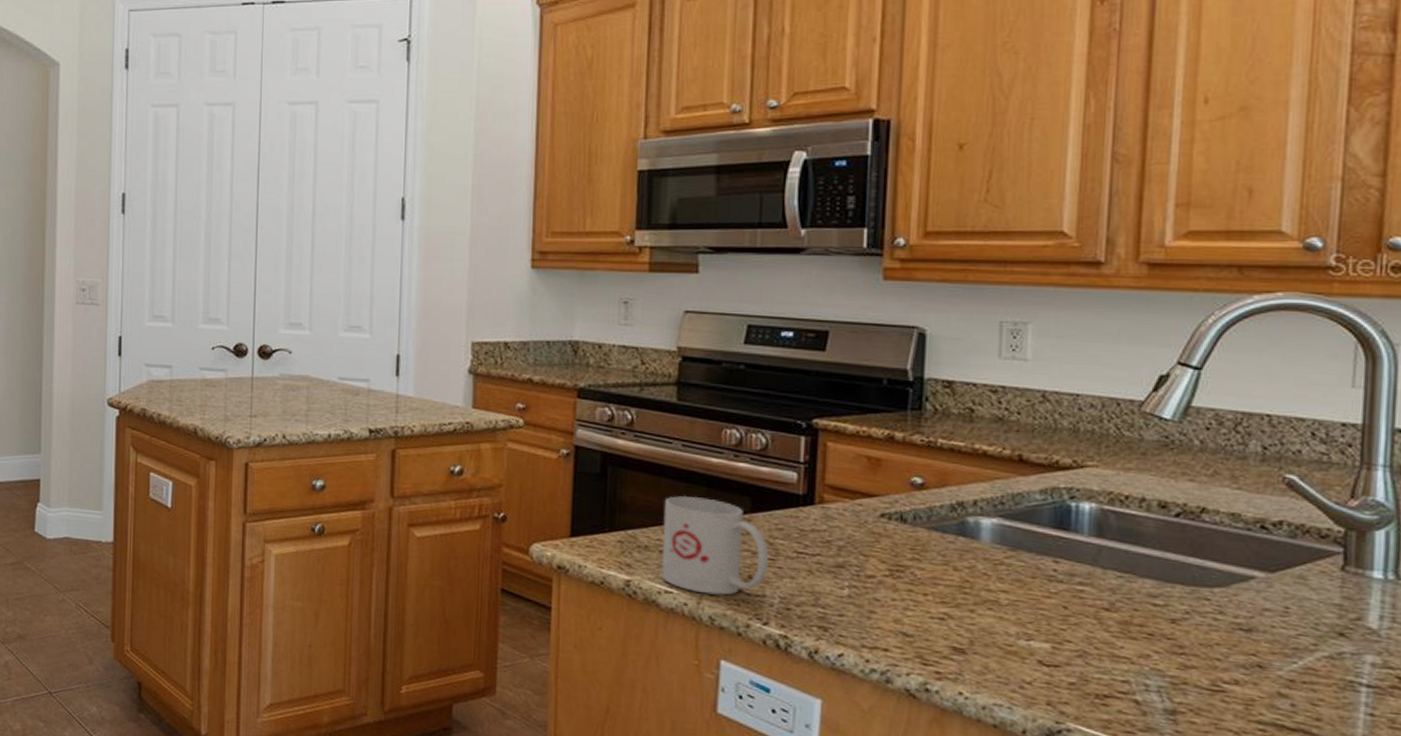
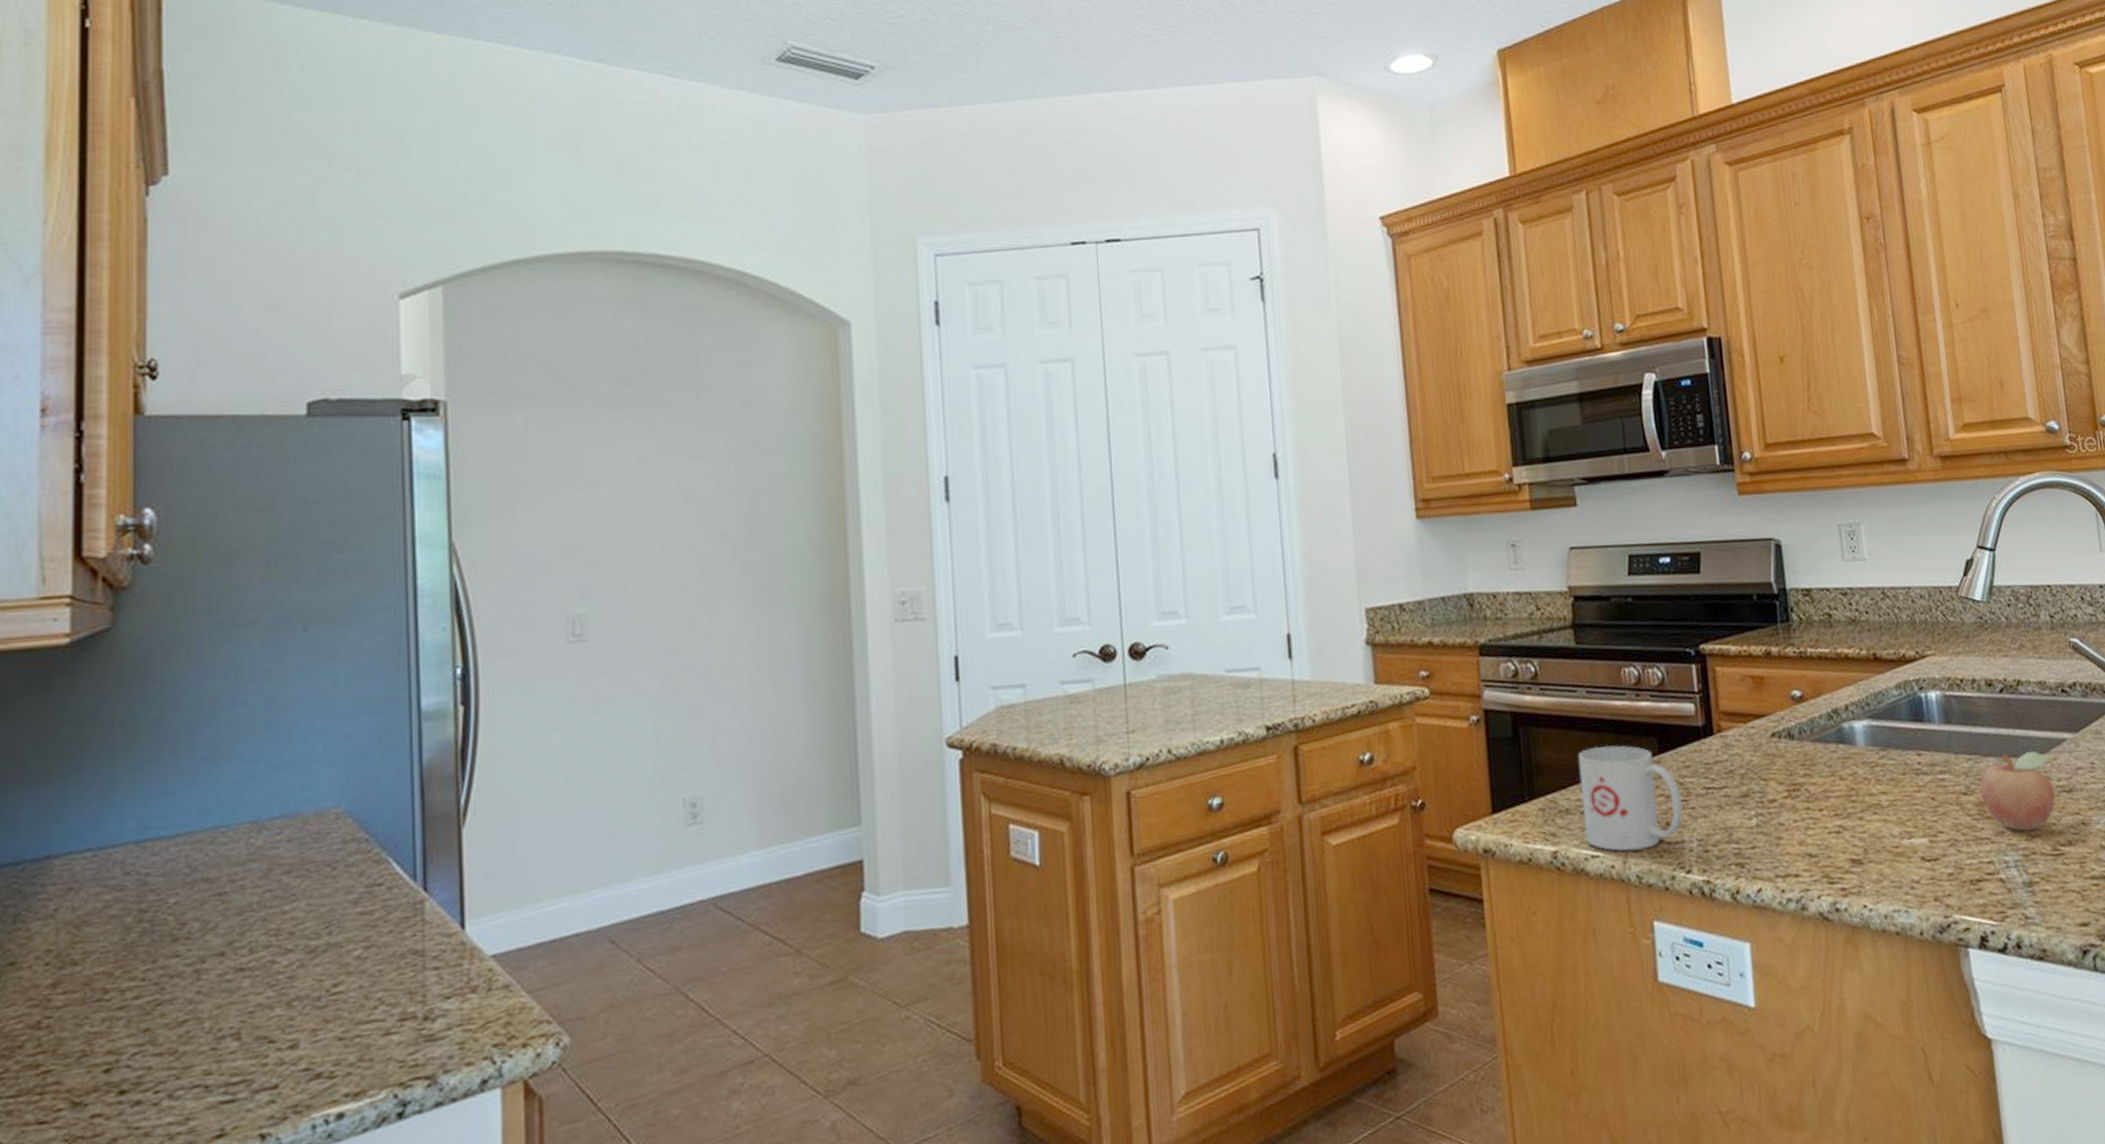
fruit: none [1127,579,1234,661] -> present [1979,751,2056,831]

